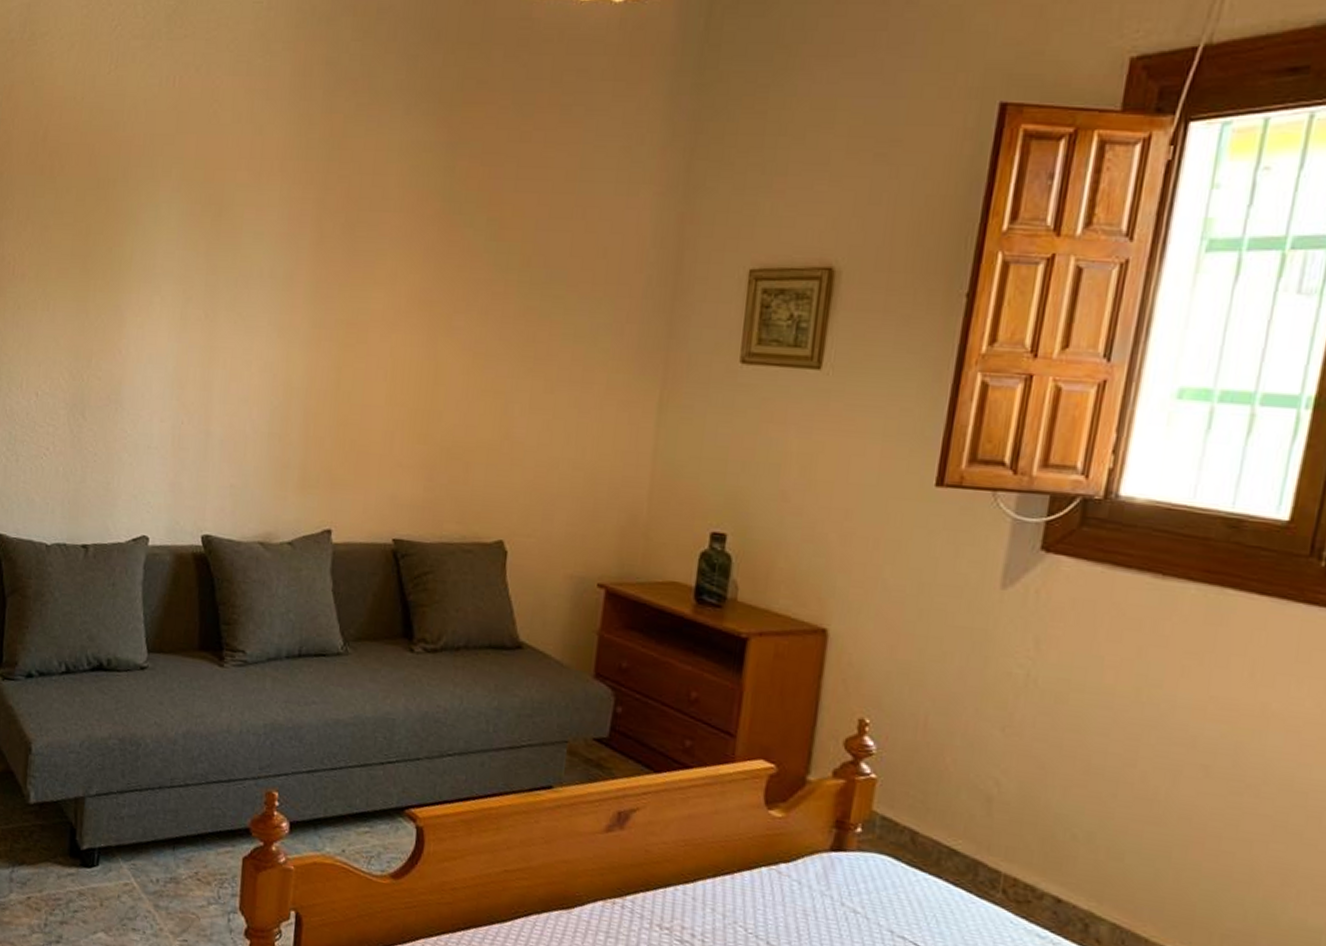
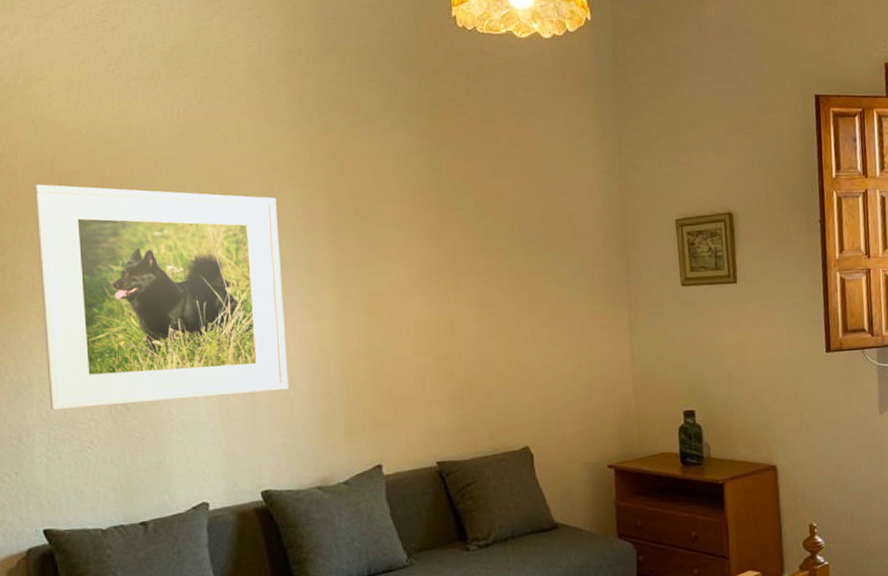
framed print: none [15,155,263,424] -> present [33,184,289,411]

